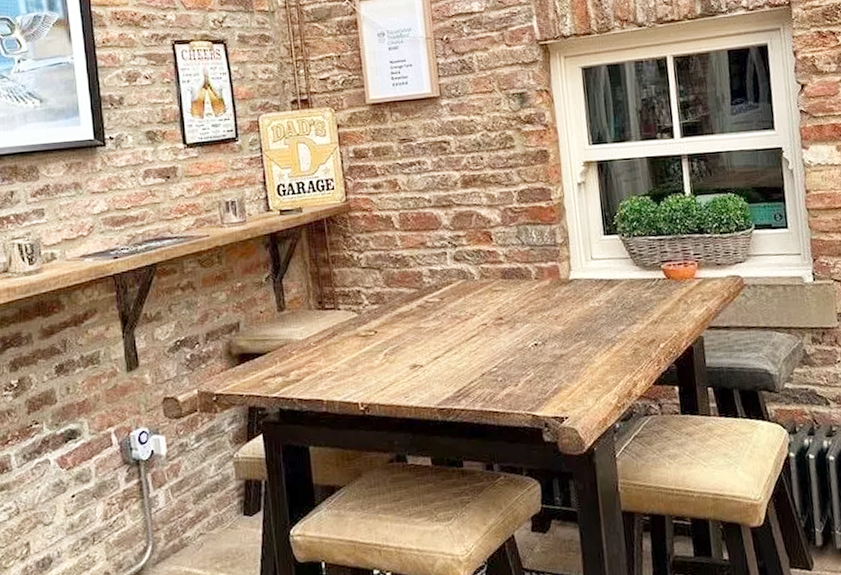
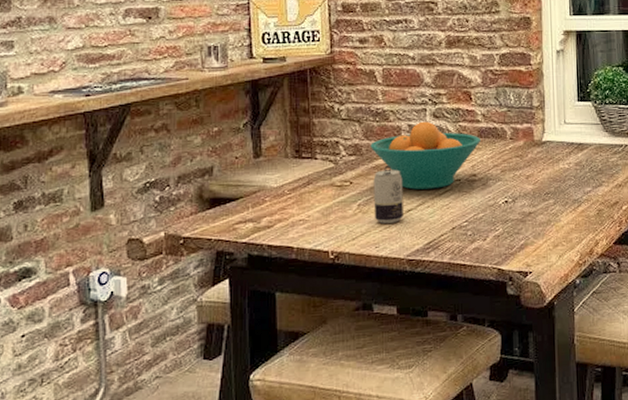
fruit bowl: none [392,265,506,337] -> present [370,121,482,190]
beverage can: none [398,313,431,373] -> present [373,166,403,224]

